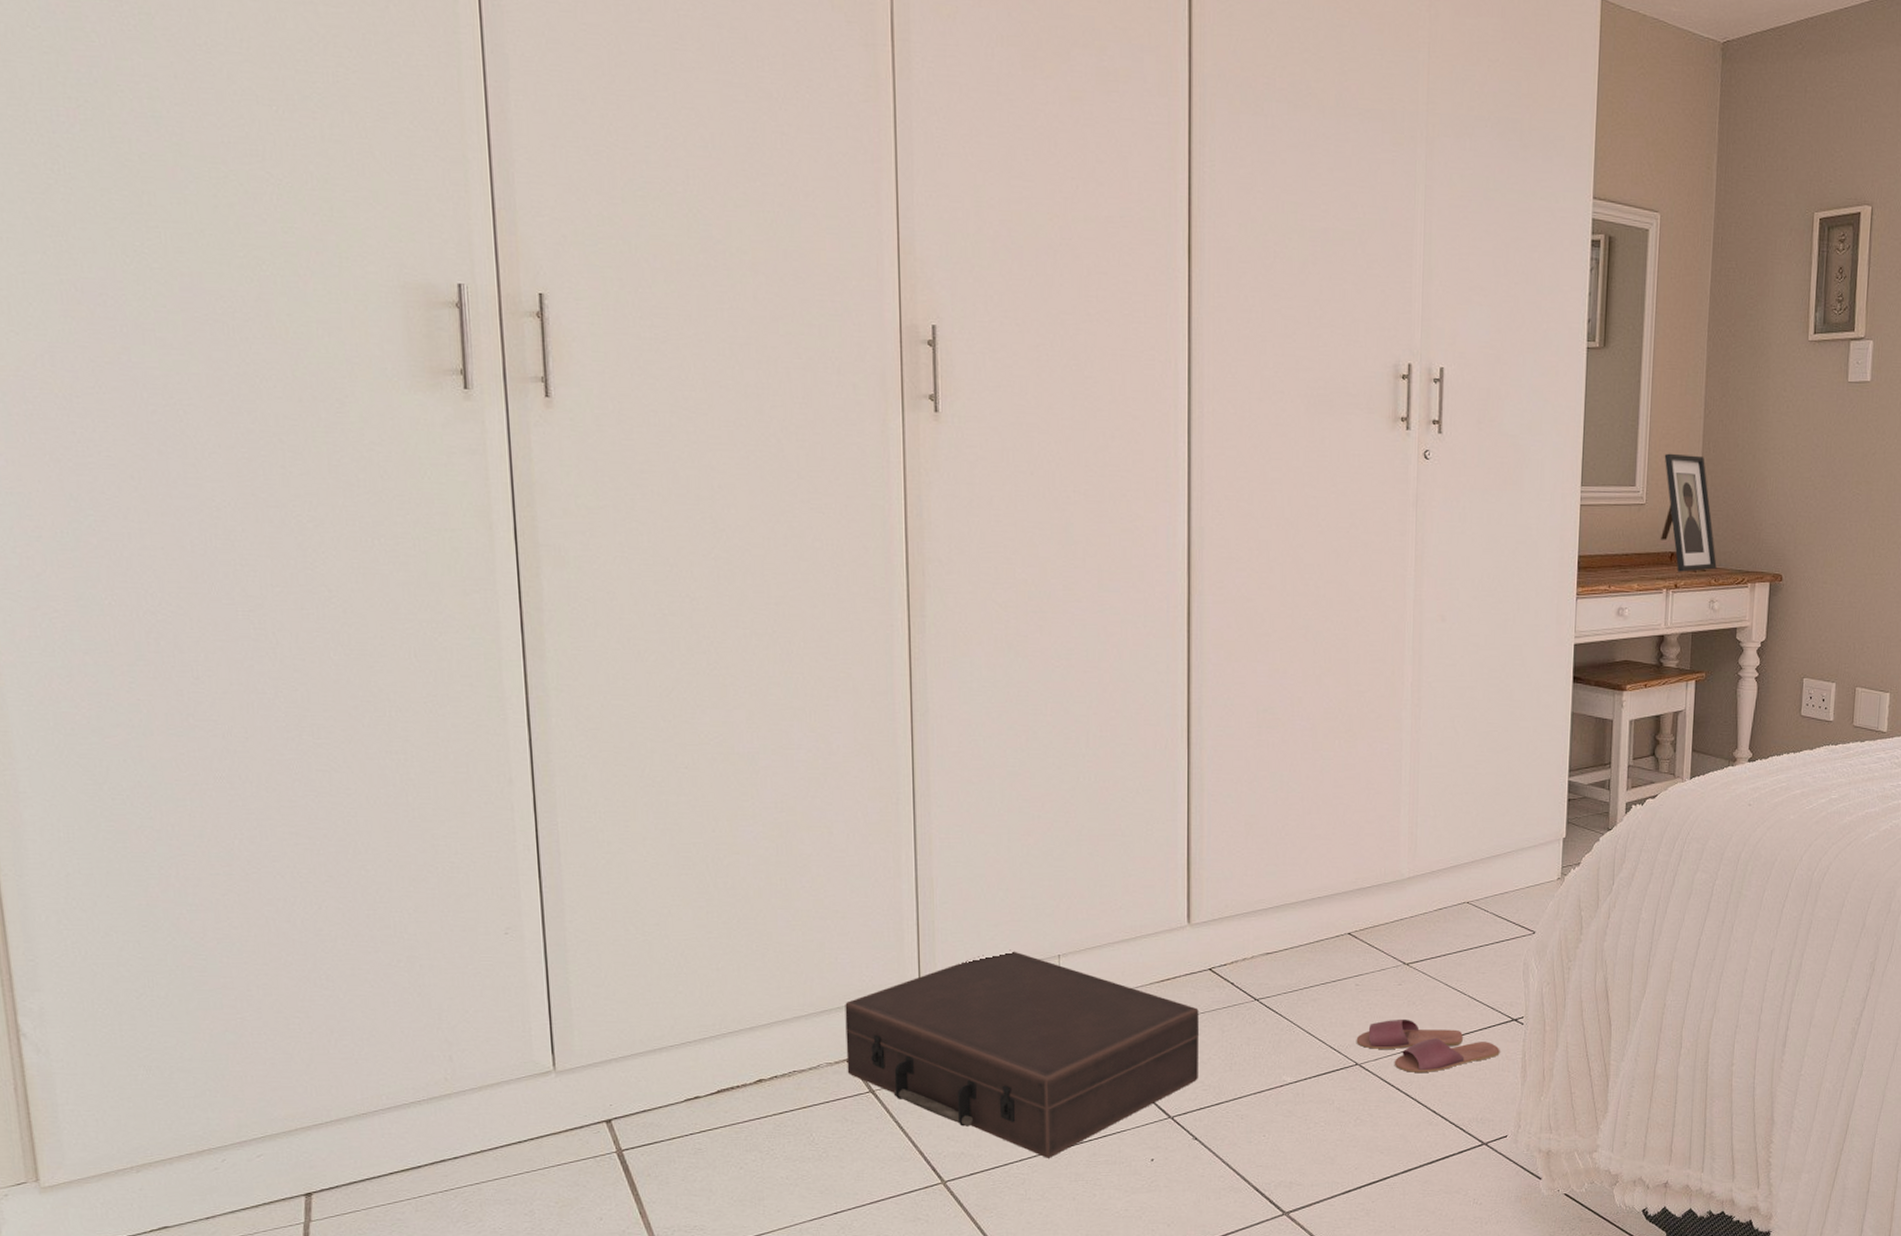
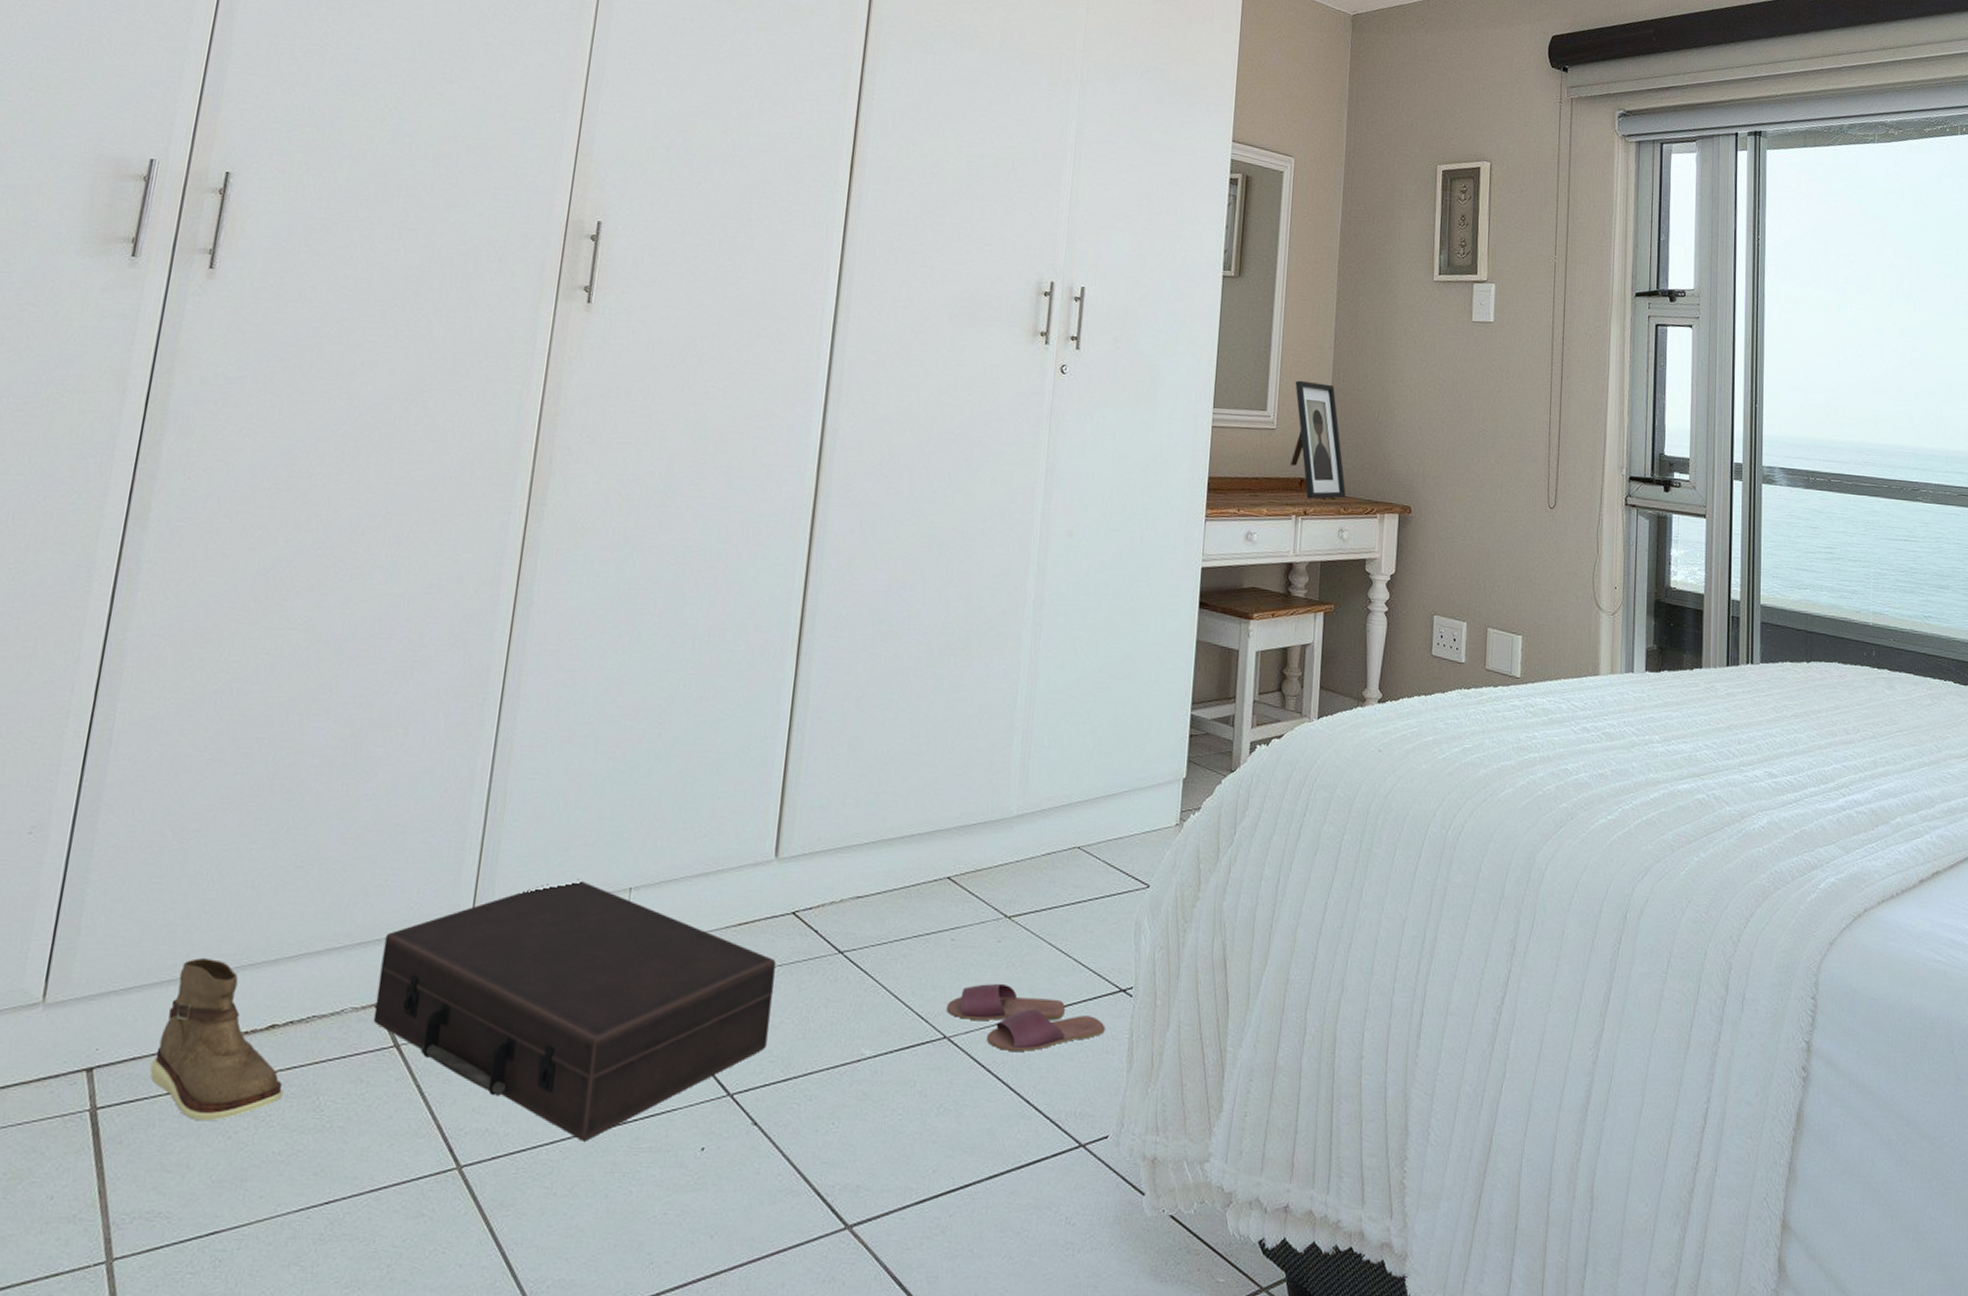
boot: none [660,1029,780,1156] -> present [150,958,283,1121]

